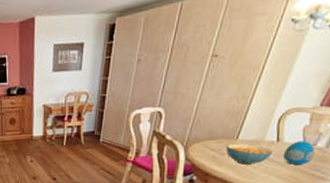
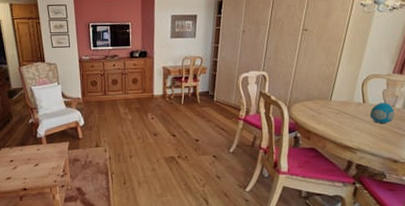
cereal bowl: present [226,143,273,165] -> none [322,104,361,123]

